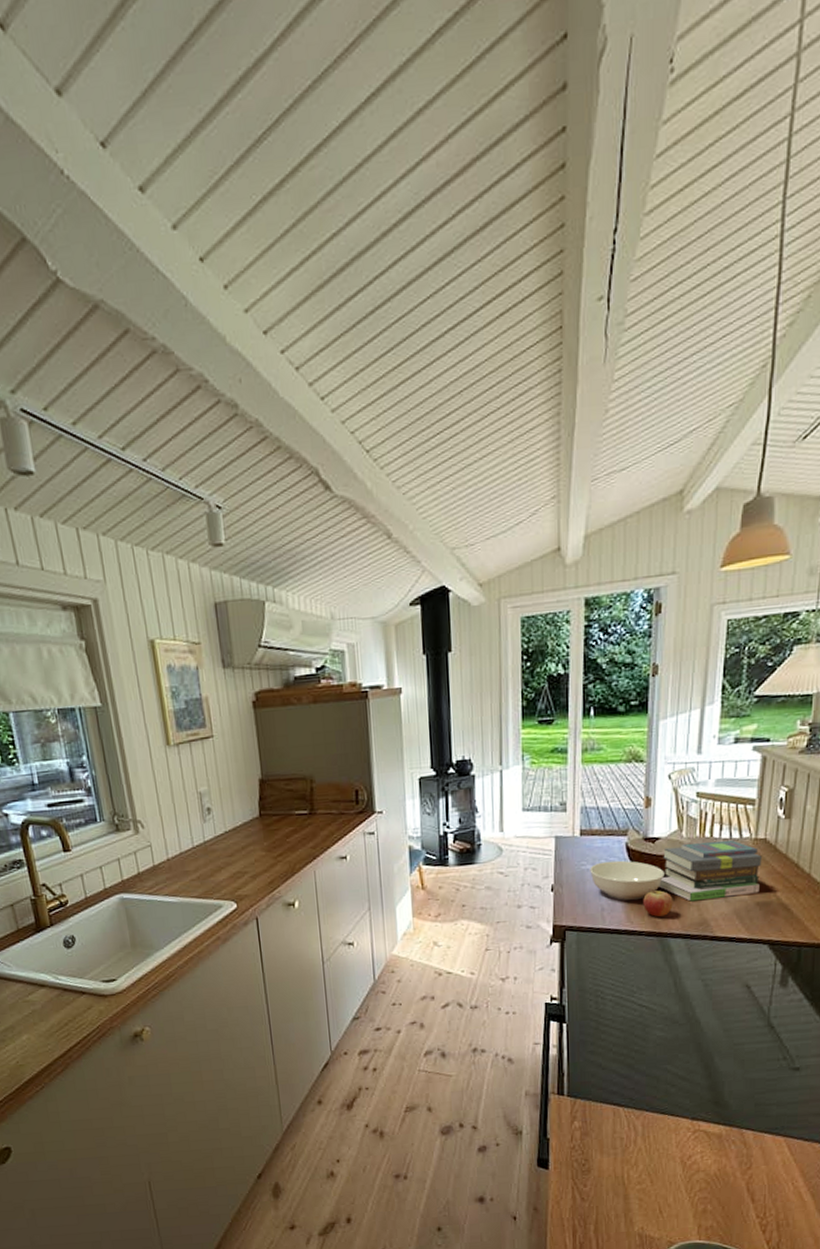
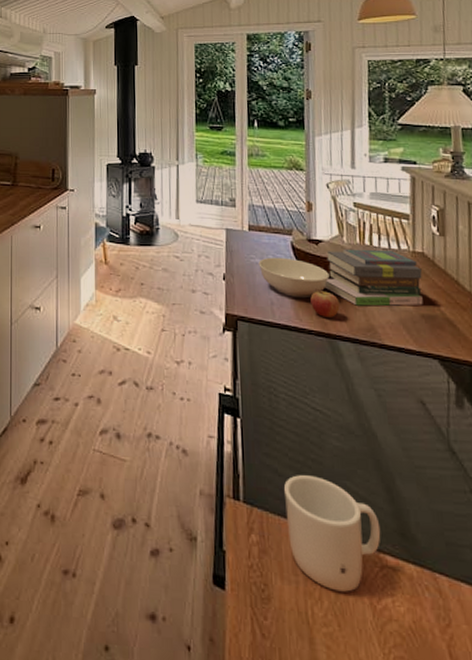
mug: none [606,1064,696,1156] -> present [283,474,381,592]

